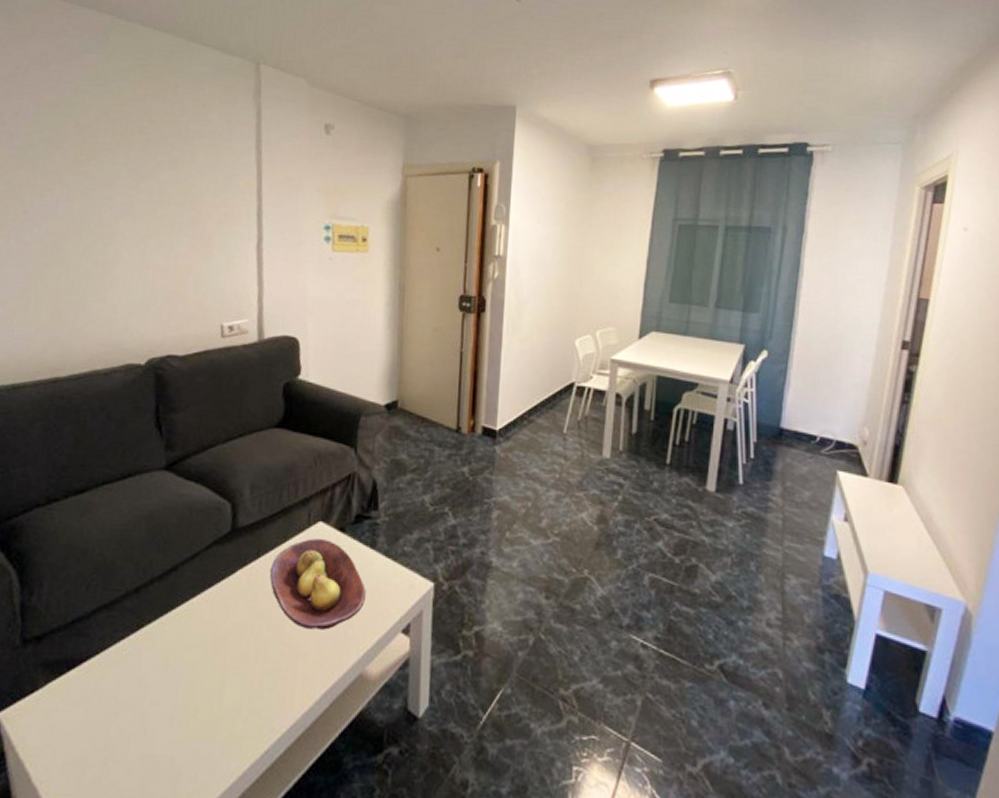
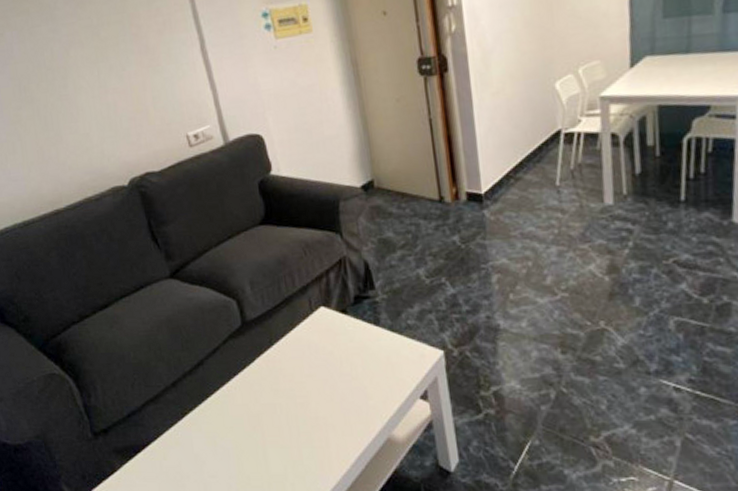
fruit bowl: present [270,538,366,630] -> none [285,321,379,403]

